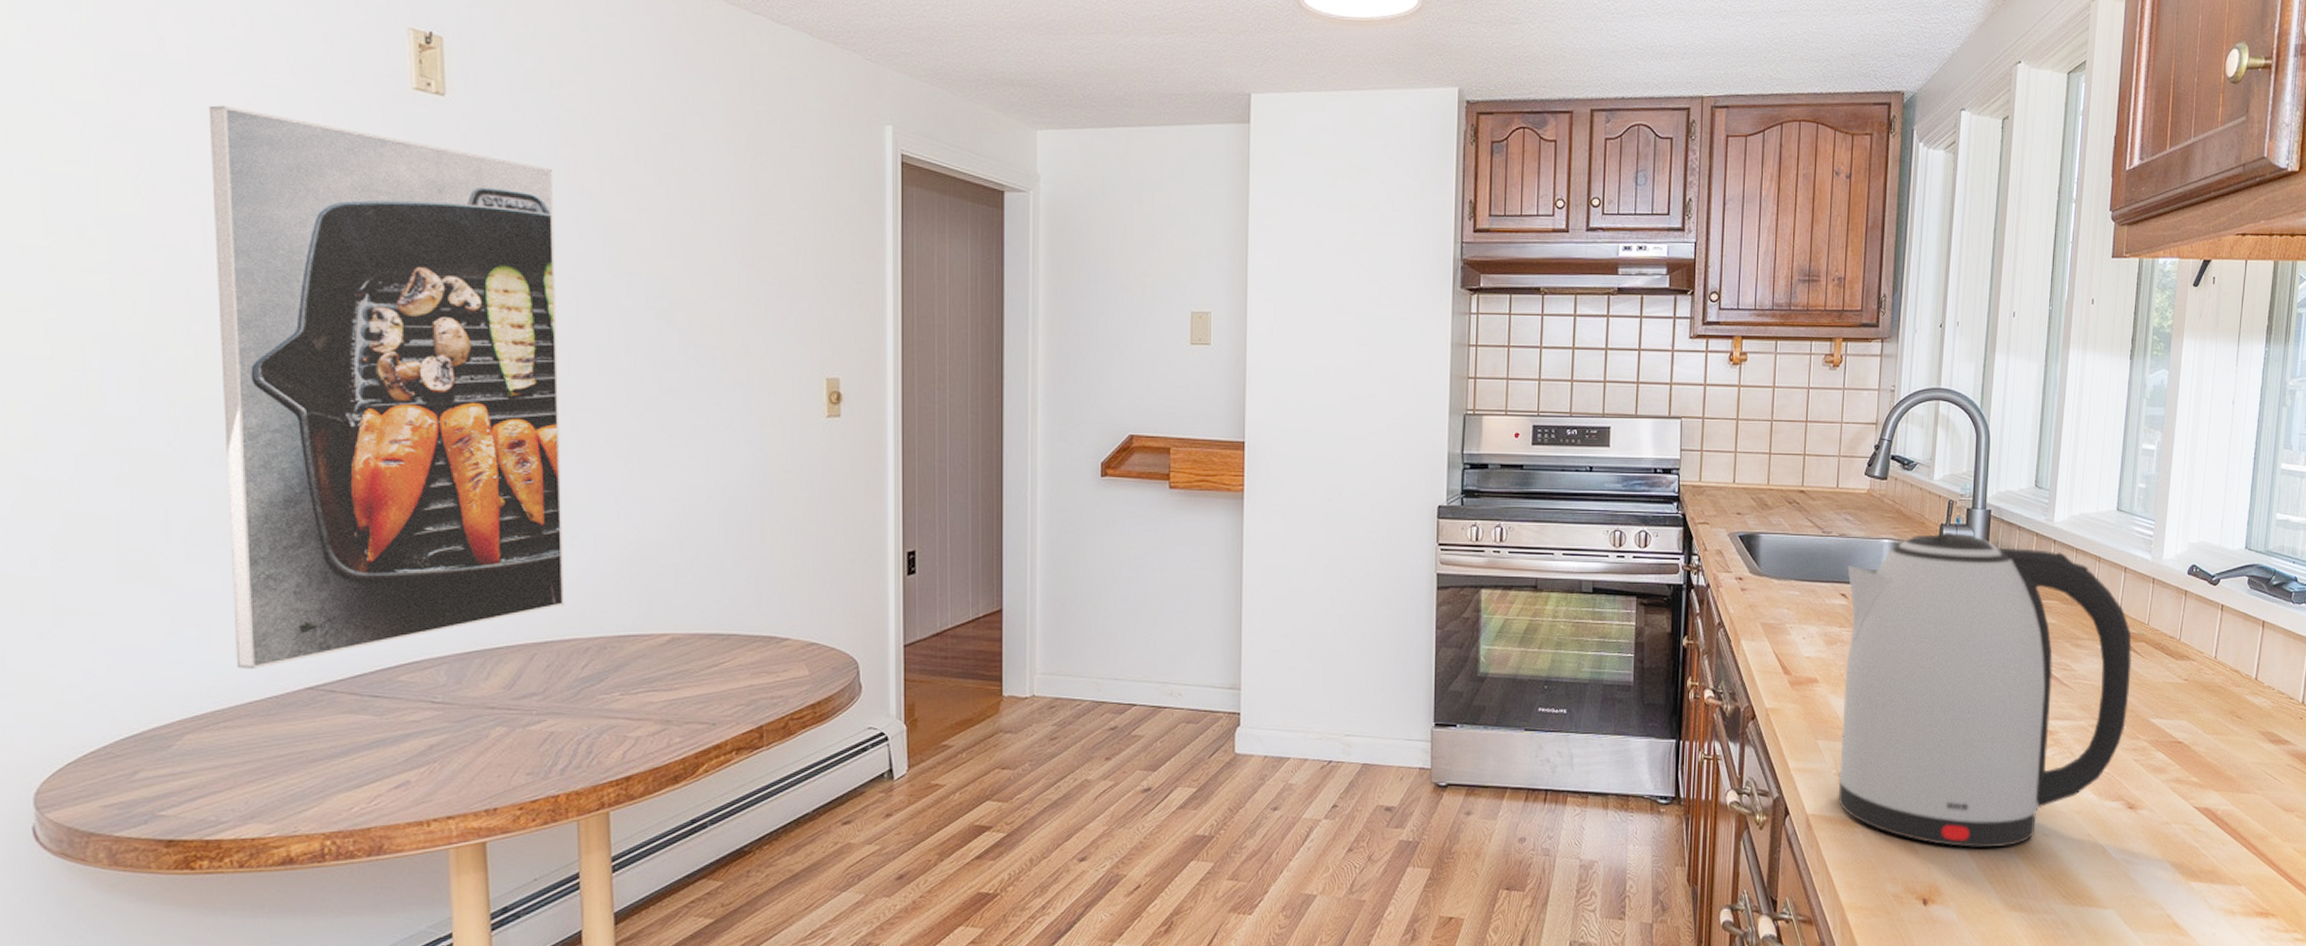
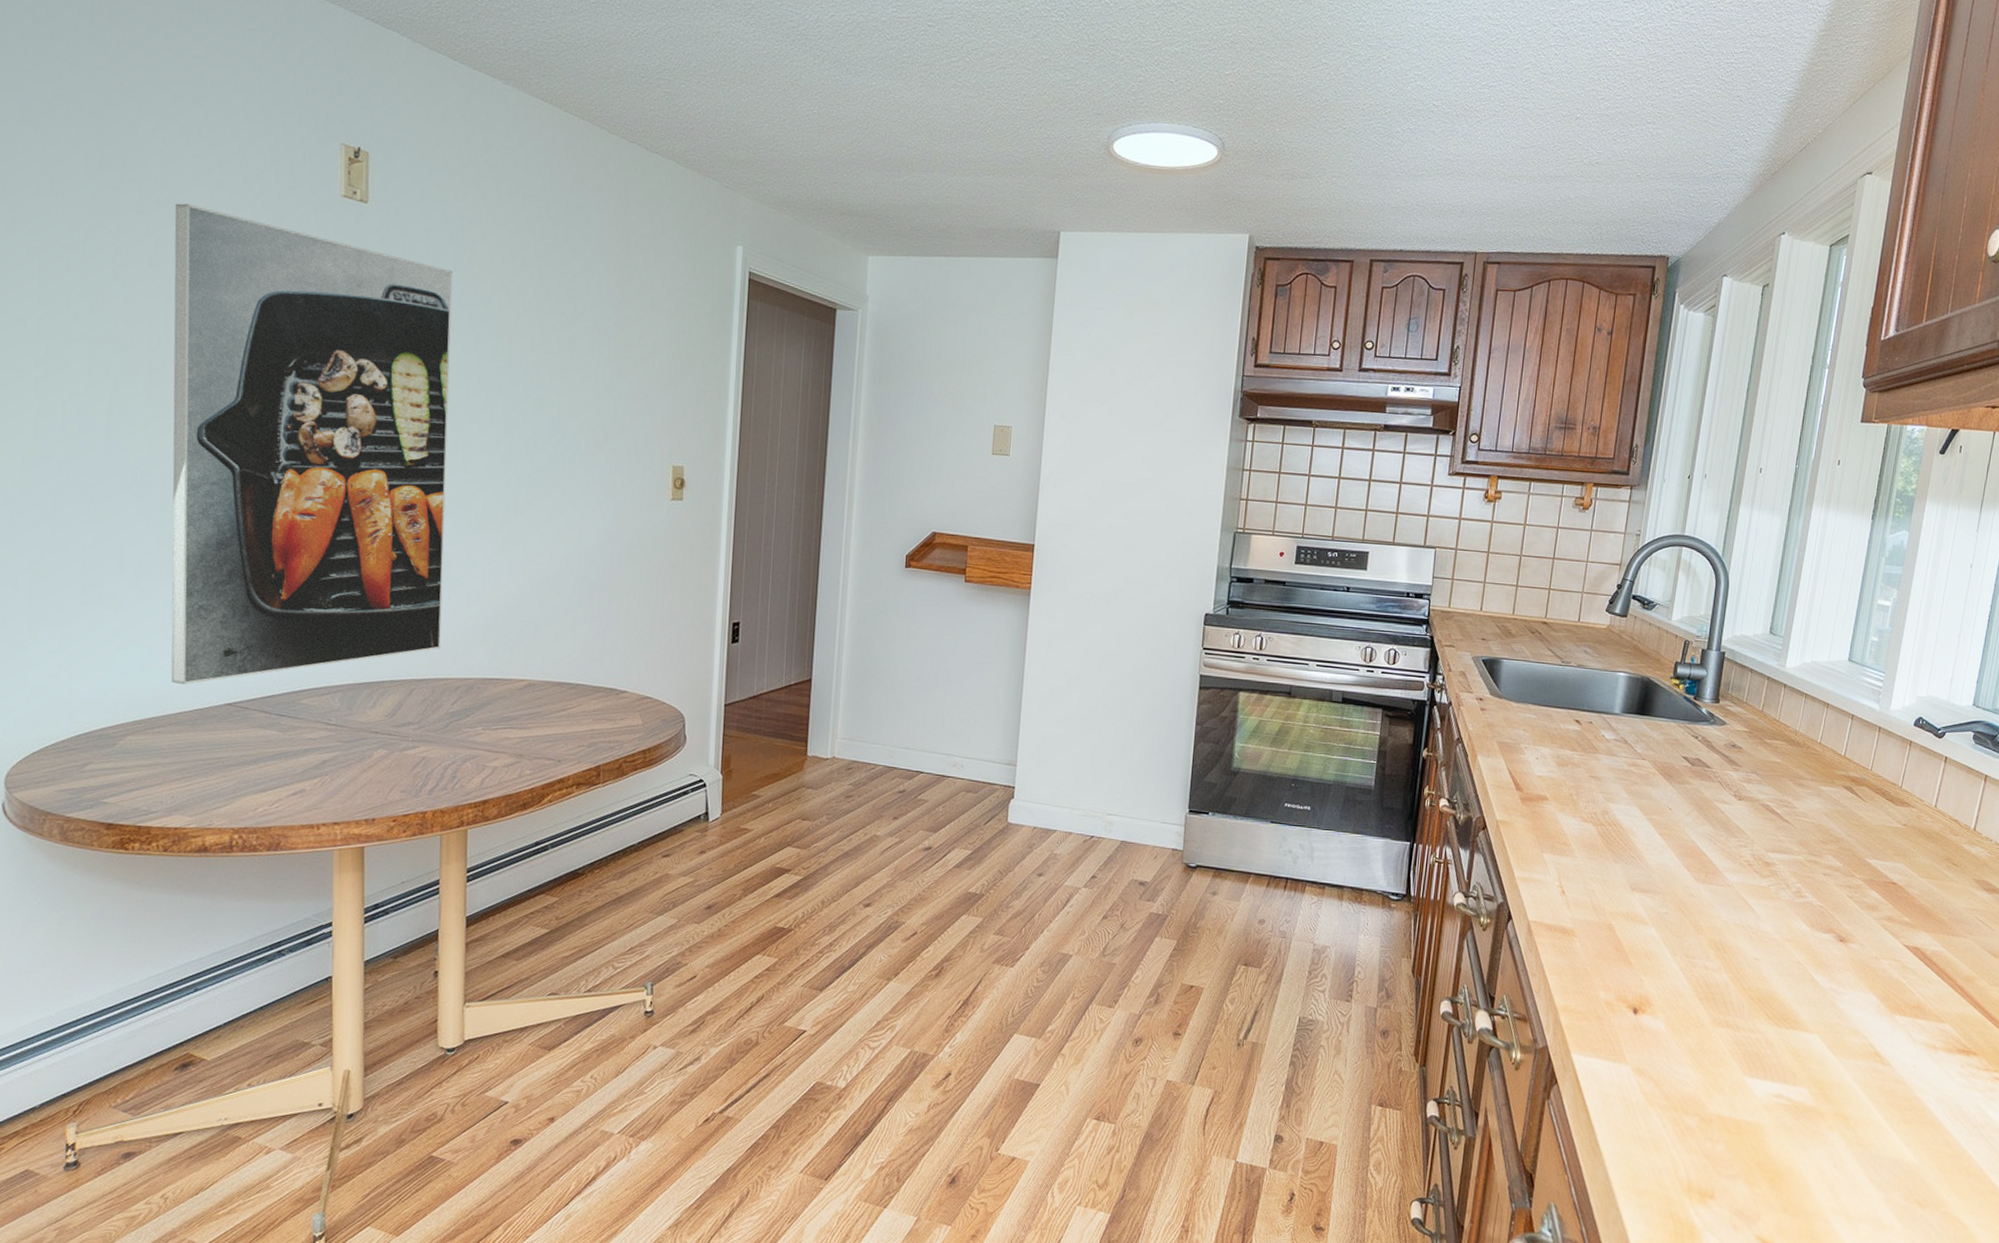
kettle: present [1837,532,2132,849] -> none [1559,669,1854,967]

